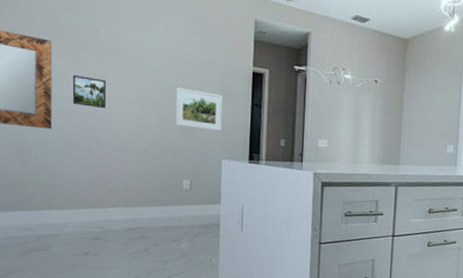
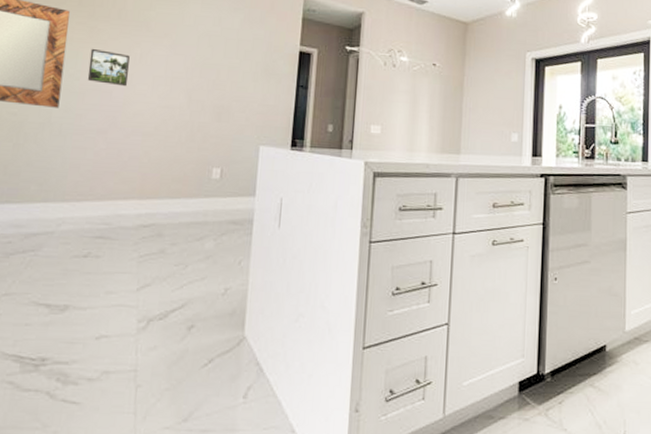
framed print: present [175,87,223,132] -> none [207,65,264,115]

